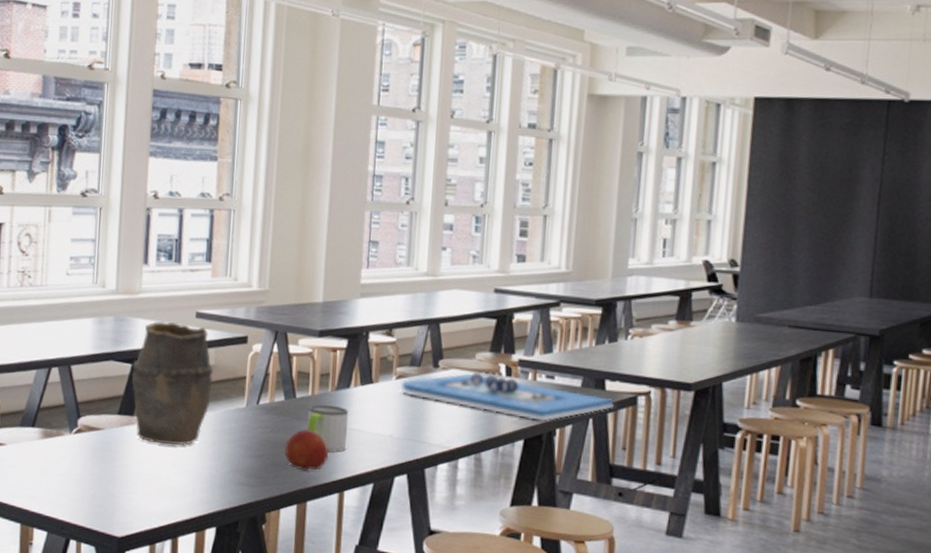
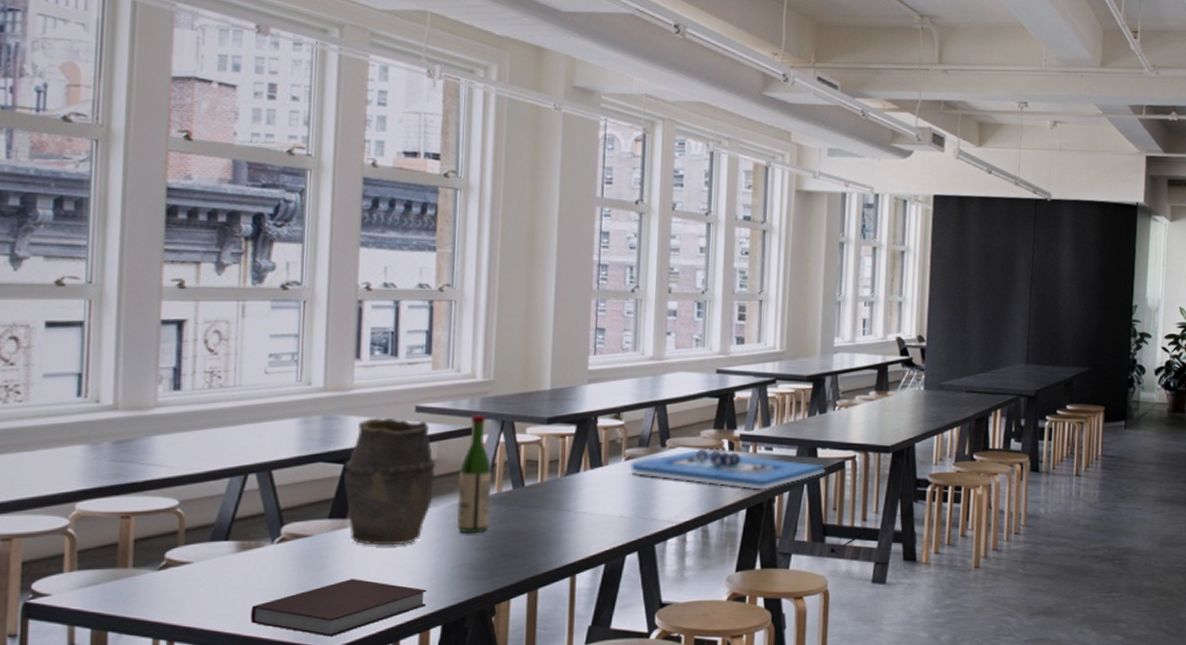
notebook: none [52,473,204,526] -> present [251,579,427,637]
wine bottle: none [231,324,265,441] -> present [456,415,492,534]
fruit: present [284,429,328,471] -> none [514,517,559,558]
mug: present [307,404,348,452] -> none [537,490,578,537]

